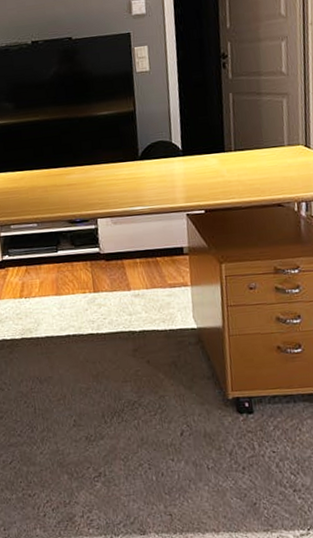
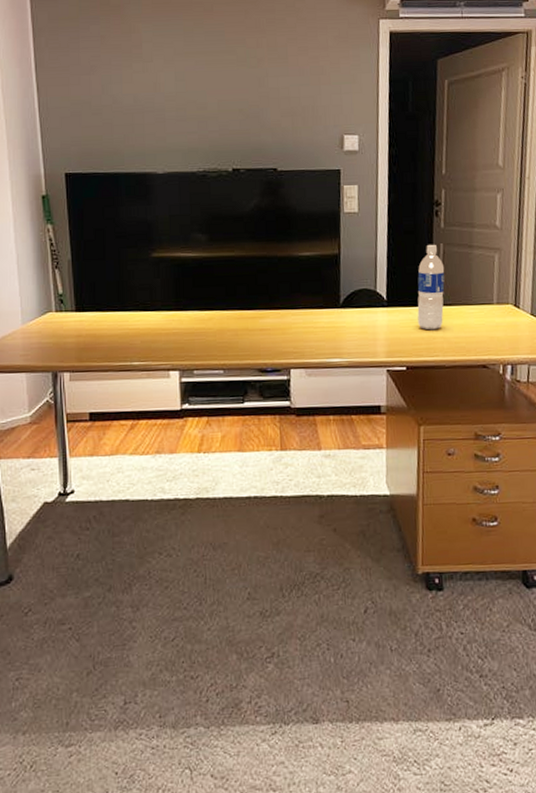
water bottle: none [210,94,237,175] -> present [417,244,445,331]

